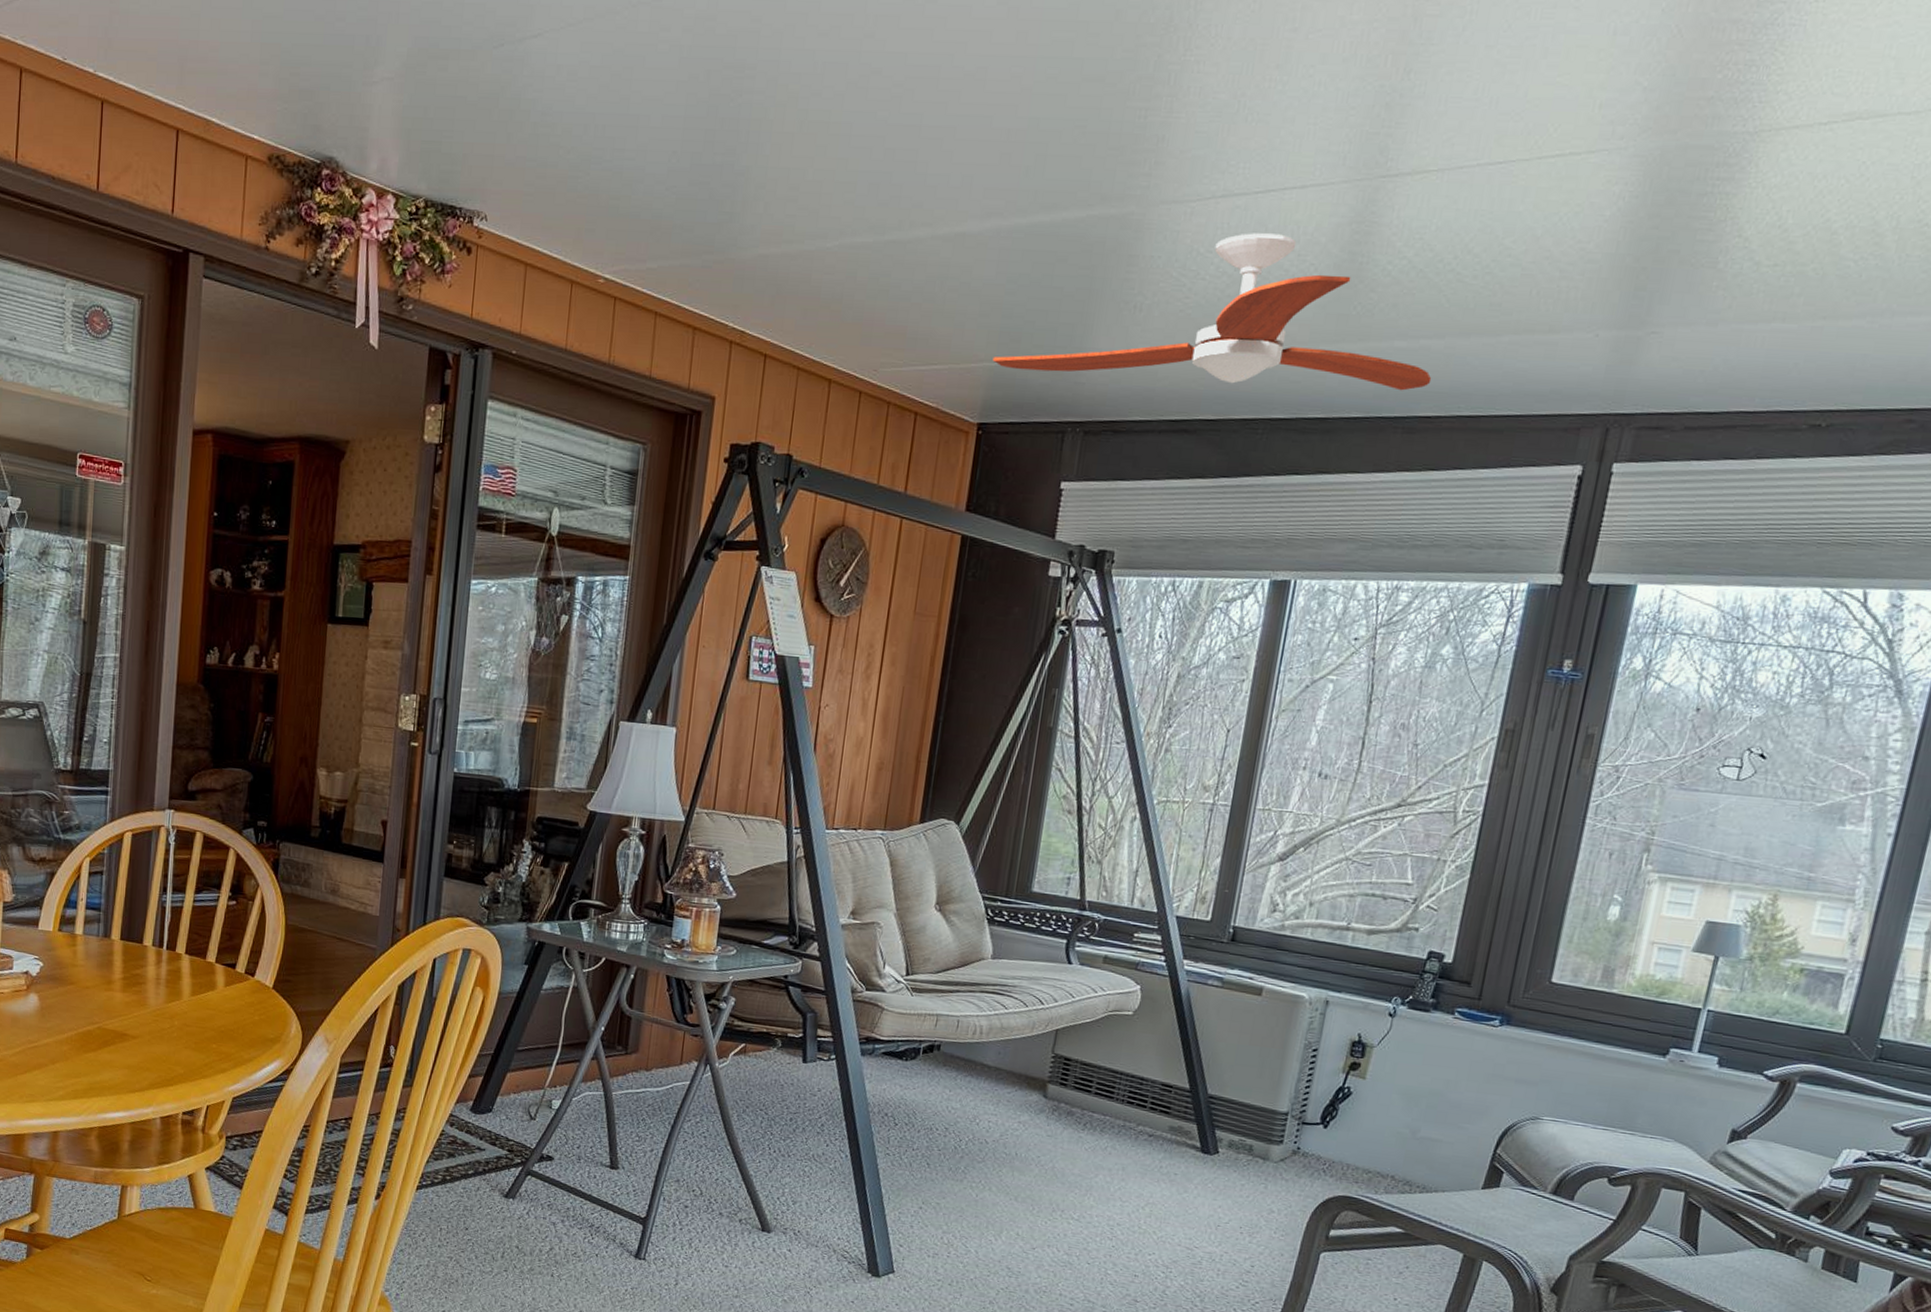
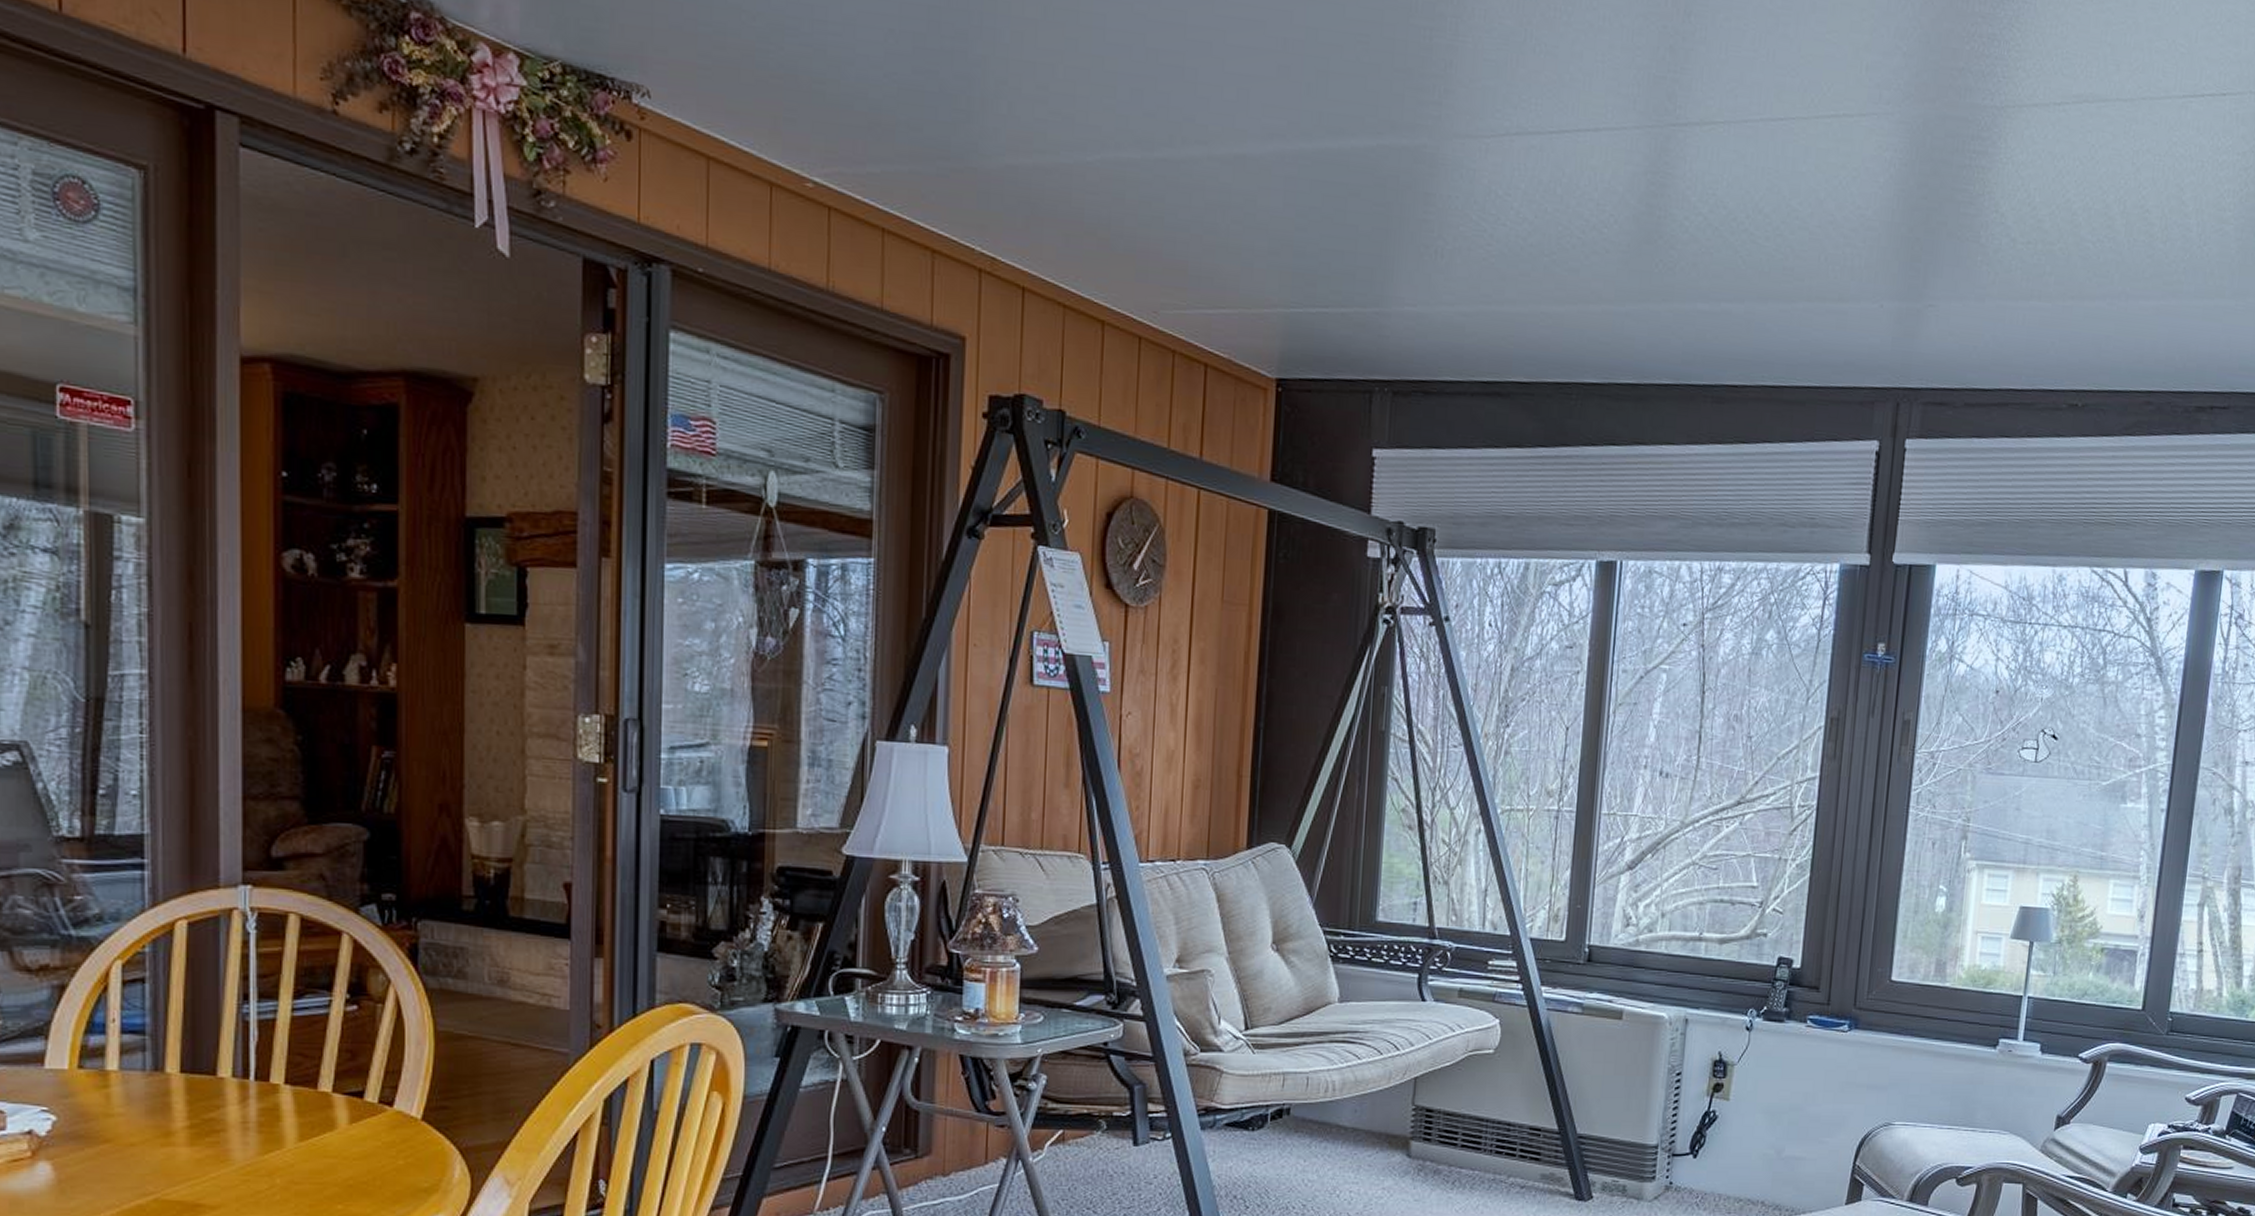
ceiling fan: present [992,233,1432,391] -> none [1287,176,1735,357]

